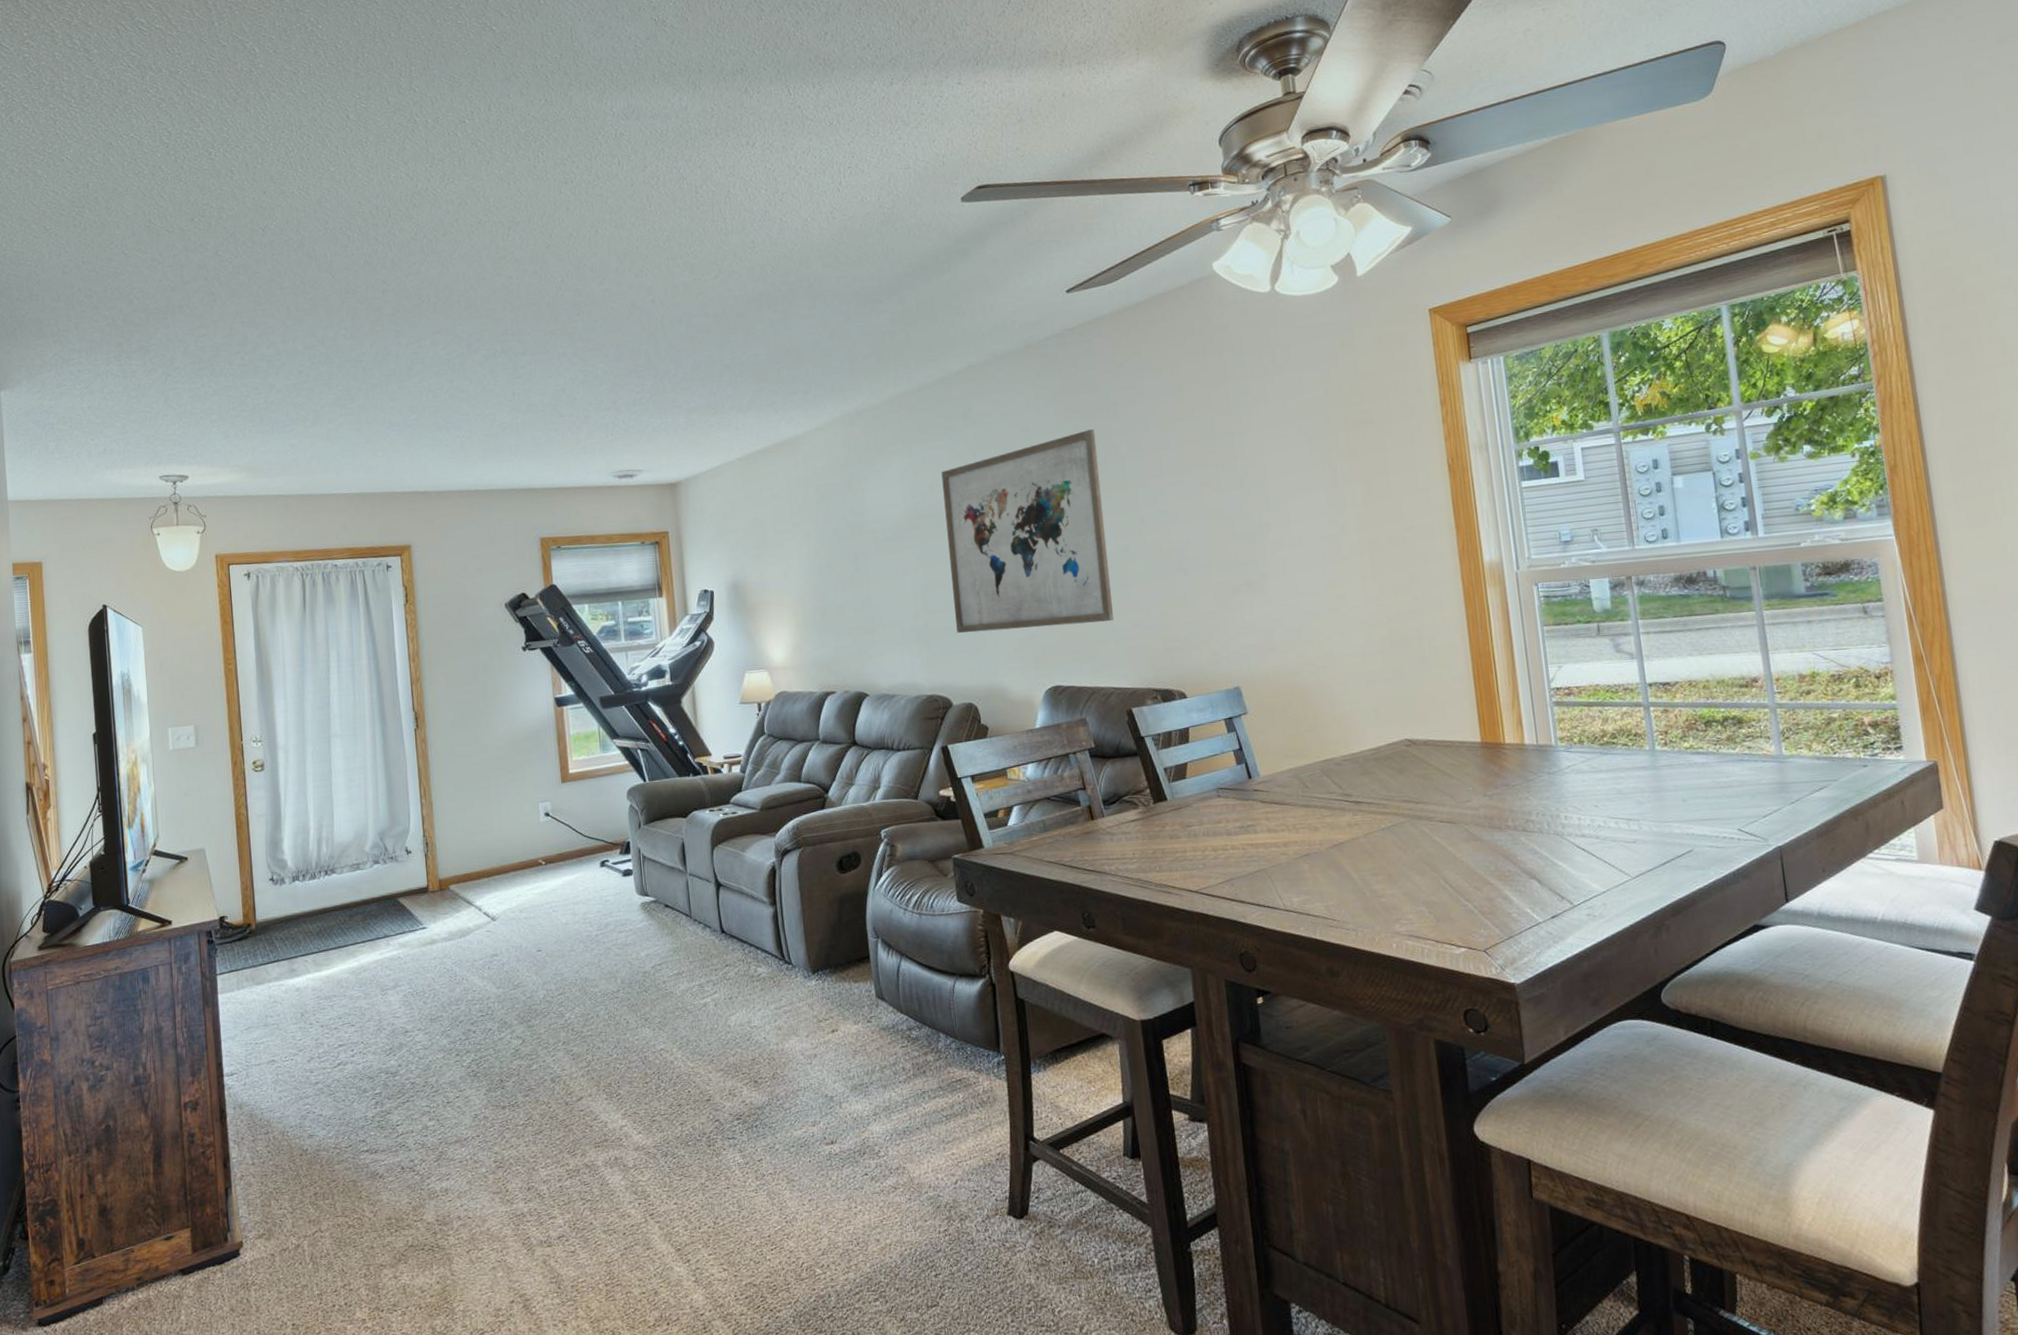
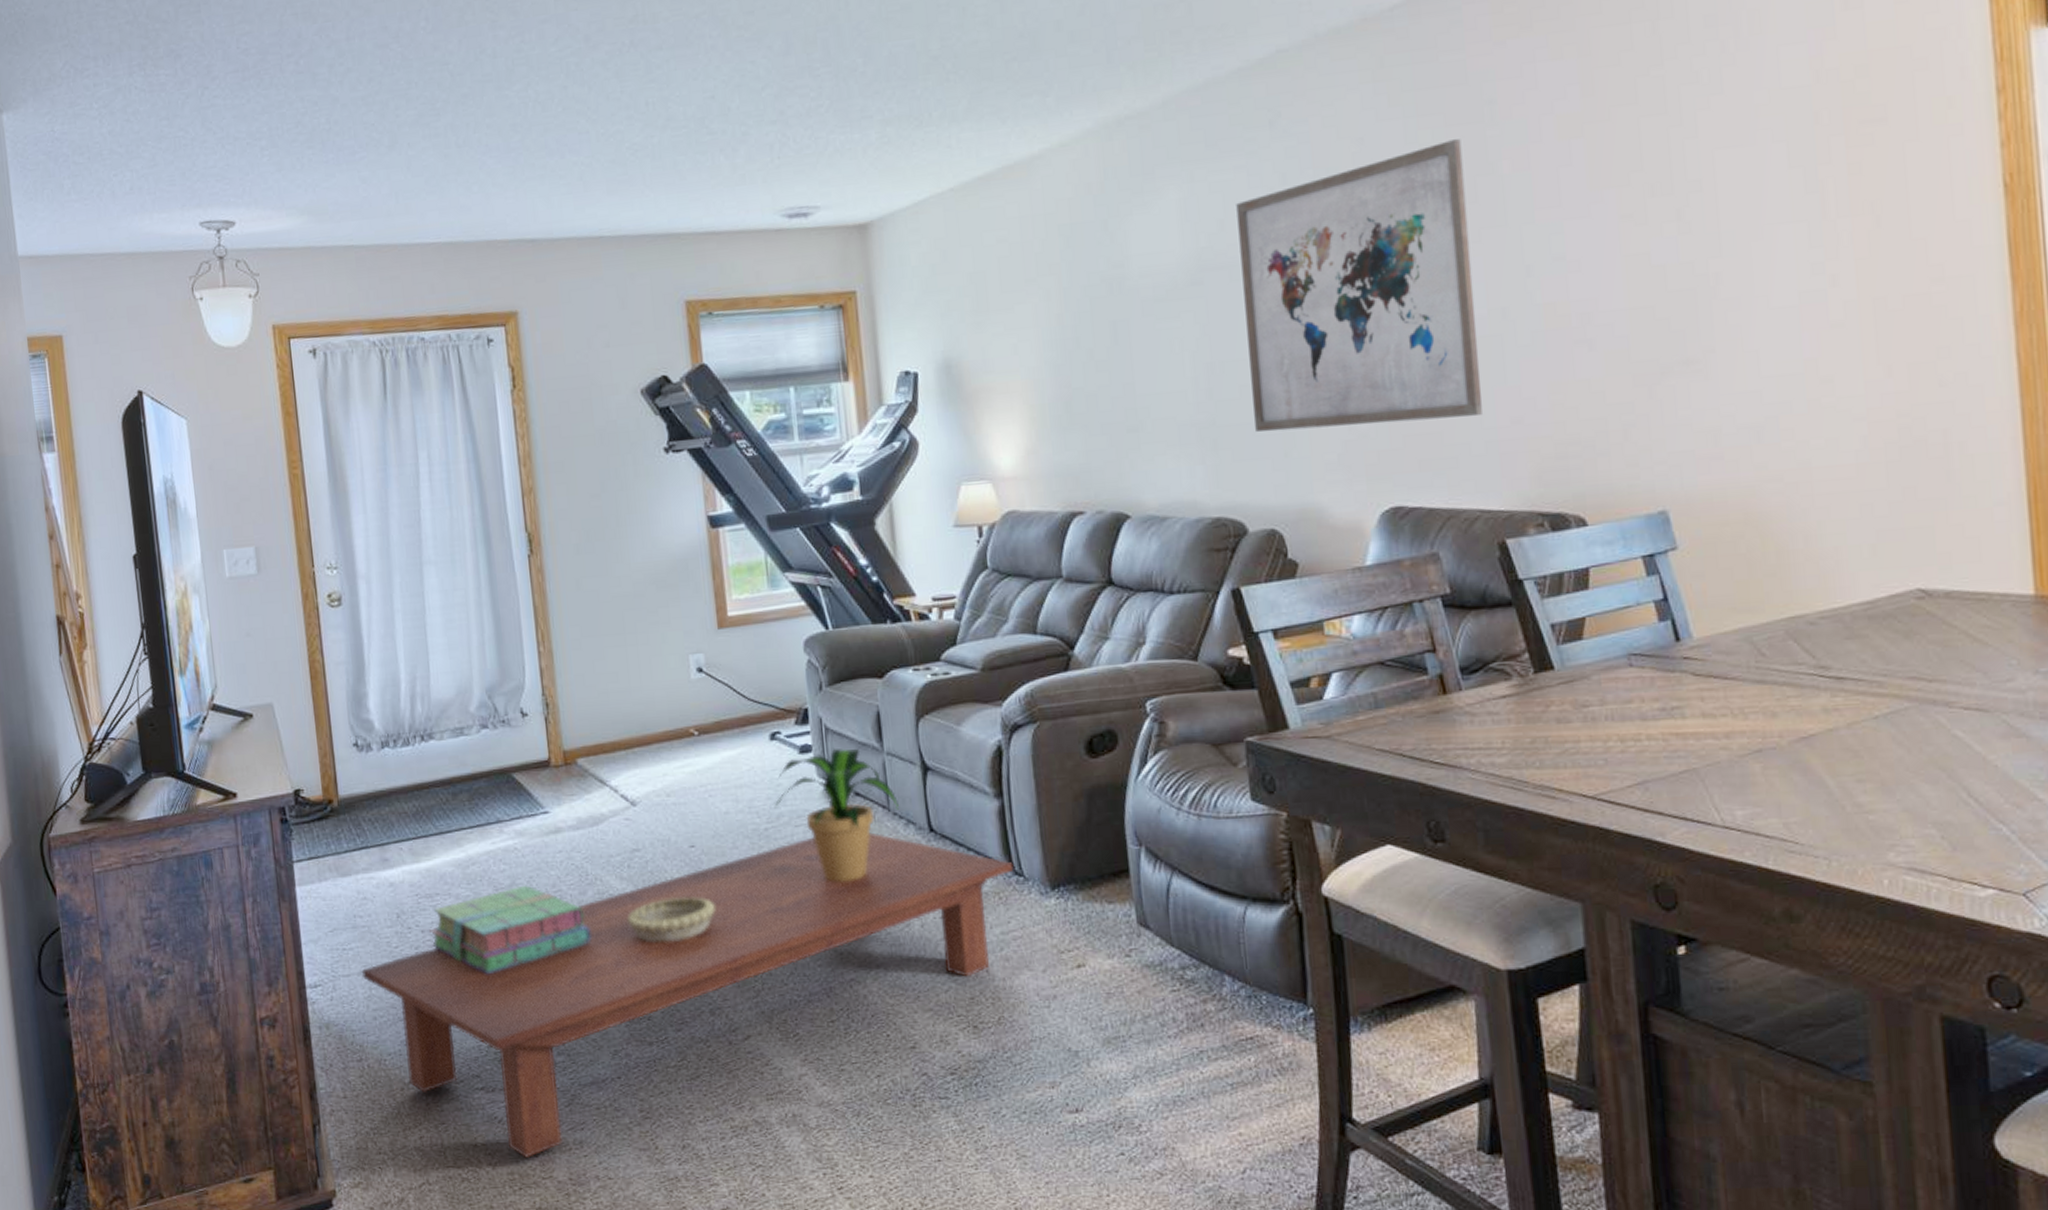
coffee table: none [270,935,784,1205] -> present [361,832,1014,1158]
stack of books: none [327,986,458,1058] -> present [429,885,591,974]
decorative bowl: none [487,990,556,1027] -> present [627,897,715,943]
potted plant: none [603,871,698,974] -> present [774,748,899,882]

